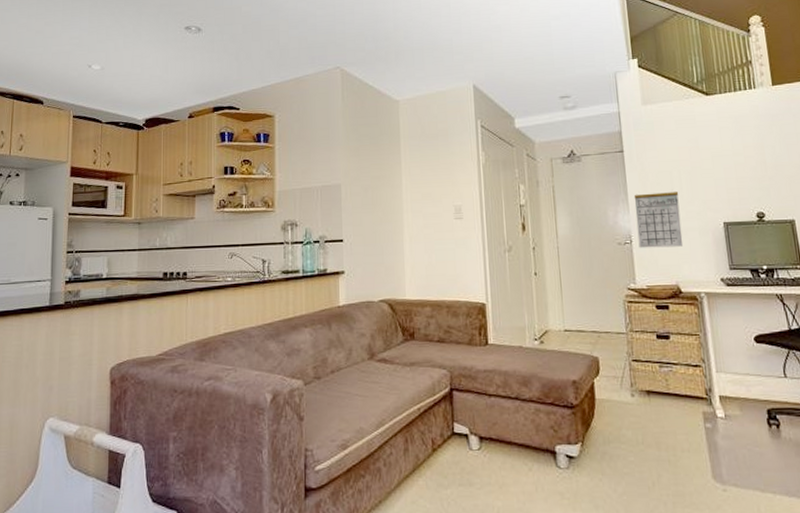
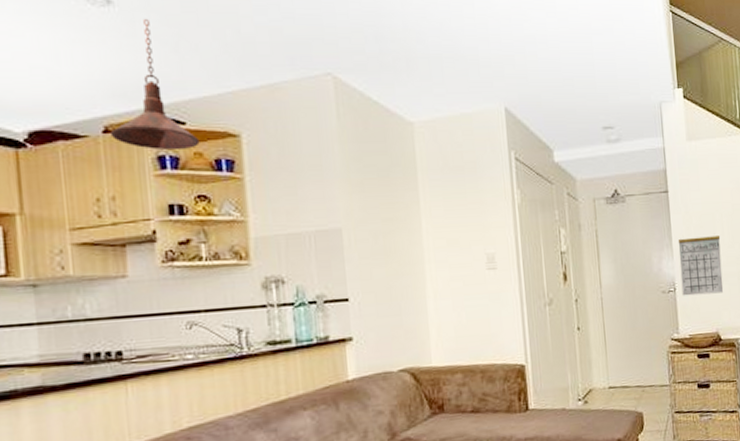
pendant light: none [192,38,248,129] -> present [109,18,200,151]

